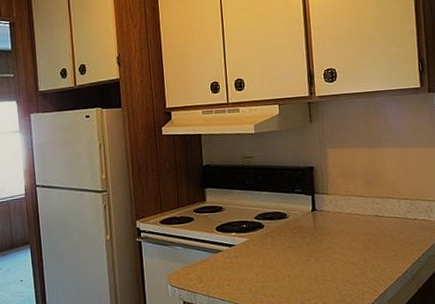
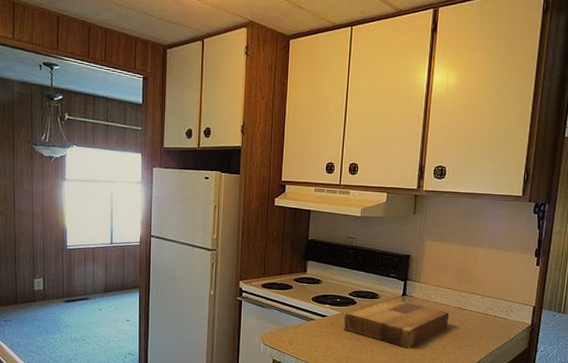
cutting board: none [254,216,366,268] -> present [343,299,450,348]

